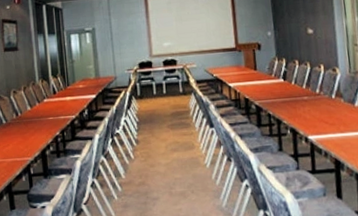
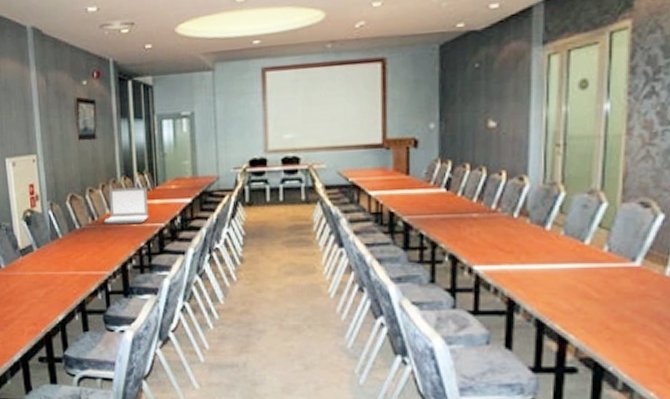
laptop: none [26,87,63,119] -> present [104,187,149,224]

